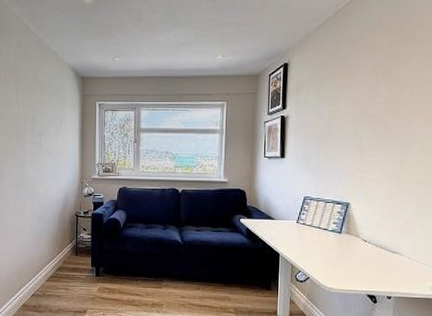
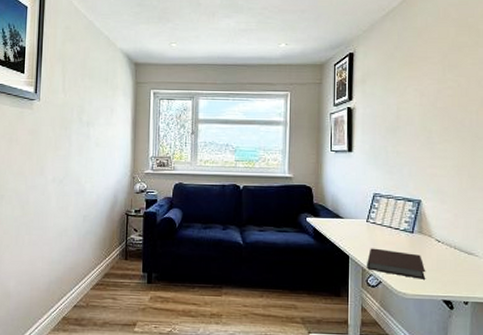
notebook: none [296,247,352,276] -> present [367,248,426,279]

